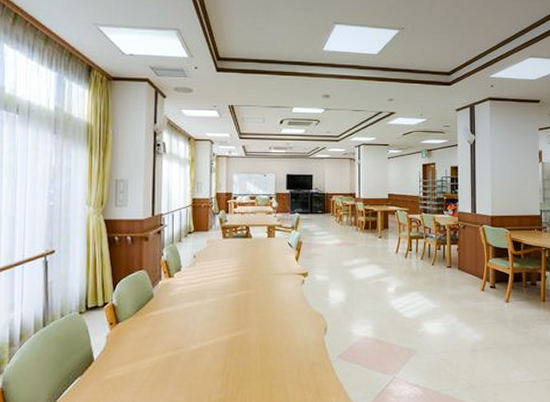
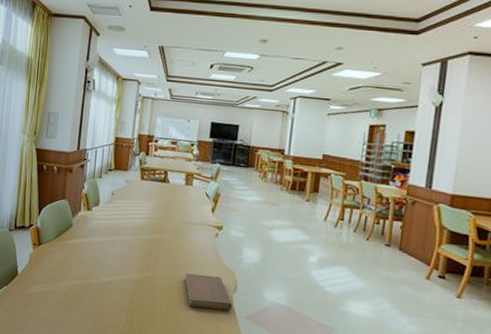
notebook: none [276,322,325,357] -> present [184,273,233,311]

